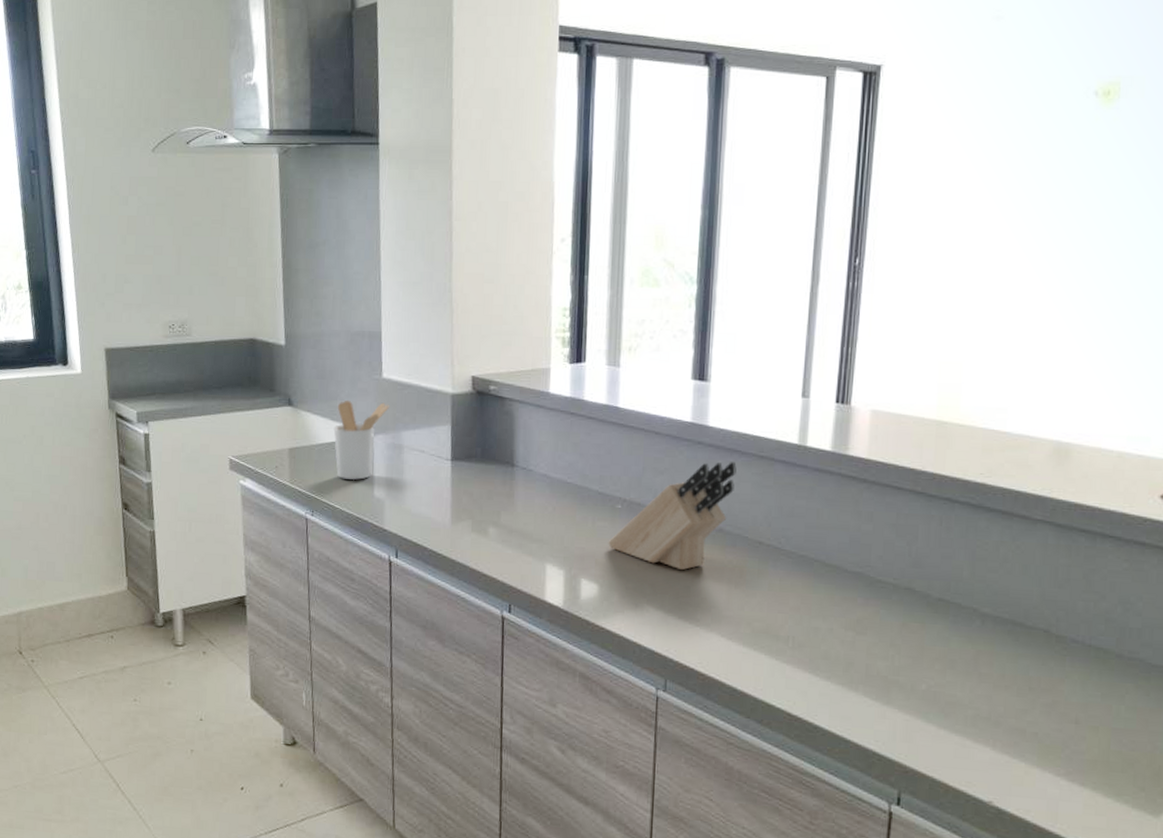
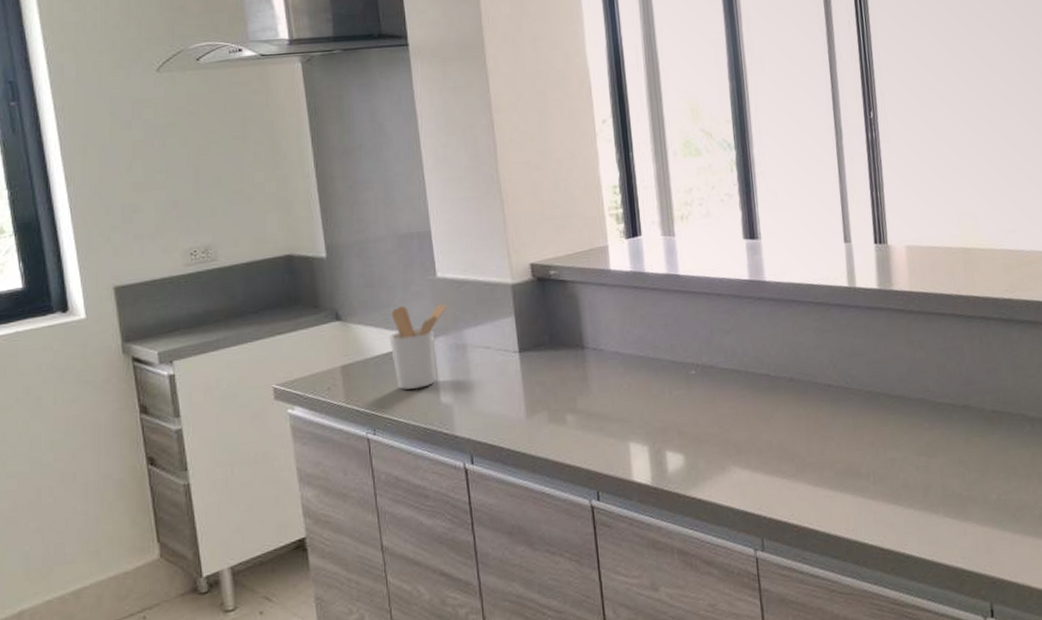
knife block: present [608,461,737,571] -> none [687,311,798,426]

